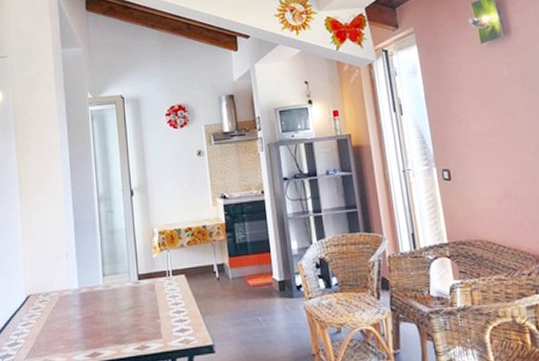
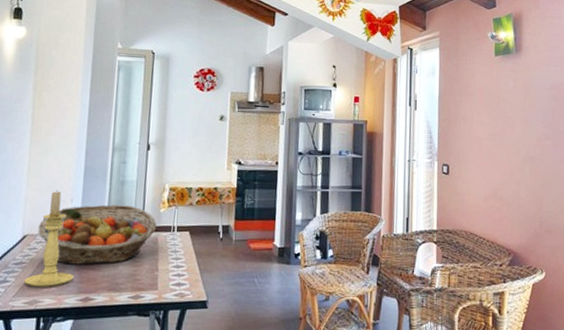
candle holder: none [33,247,79,346] -> present [23,190,74,287]
fruit basket: none [39,254,151,321] -> present [38,204,156,265]

